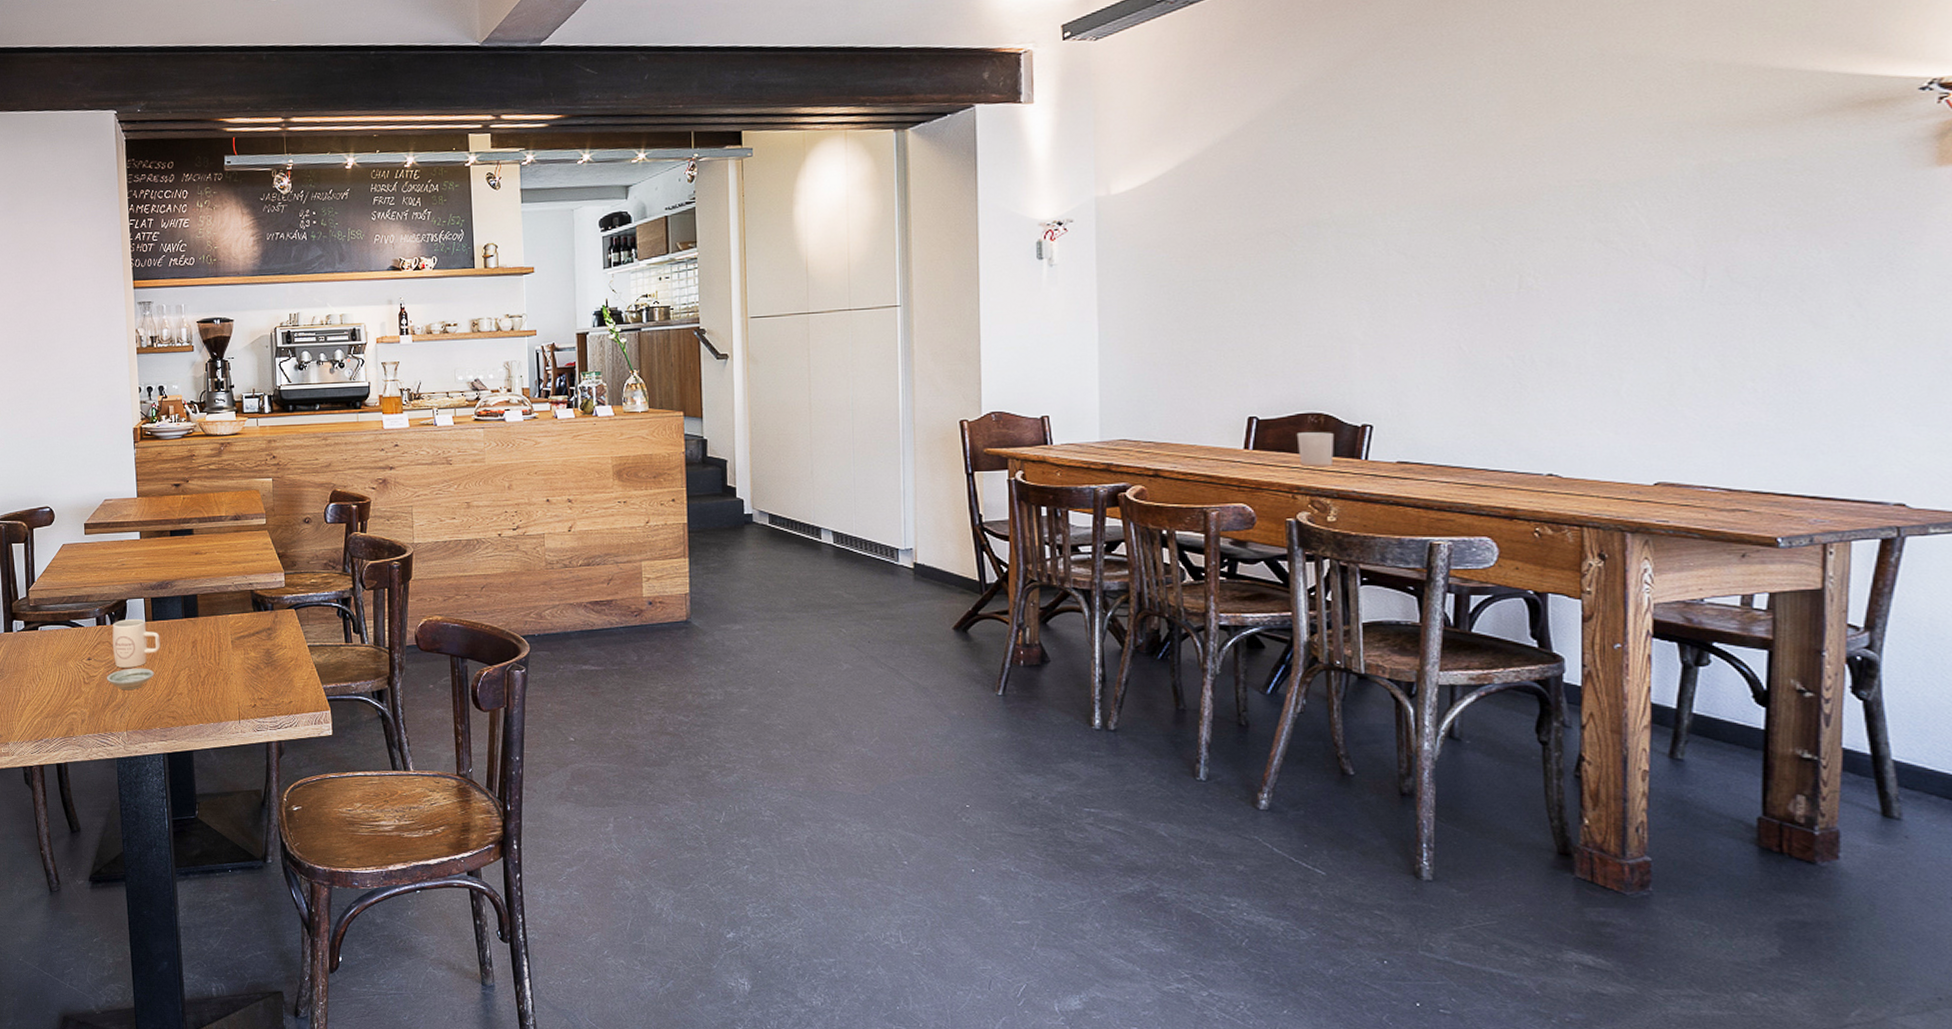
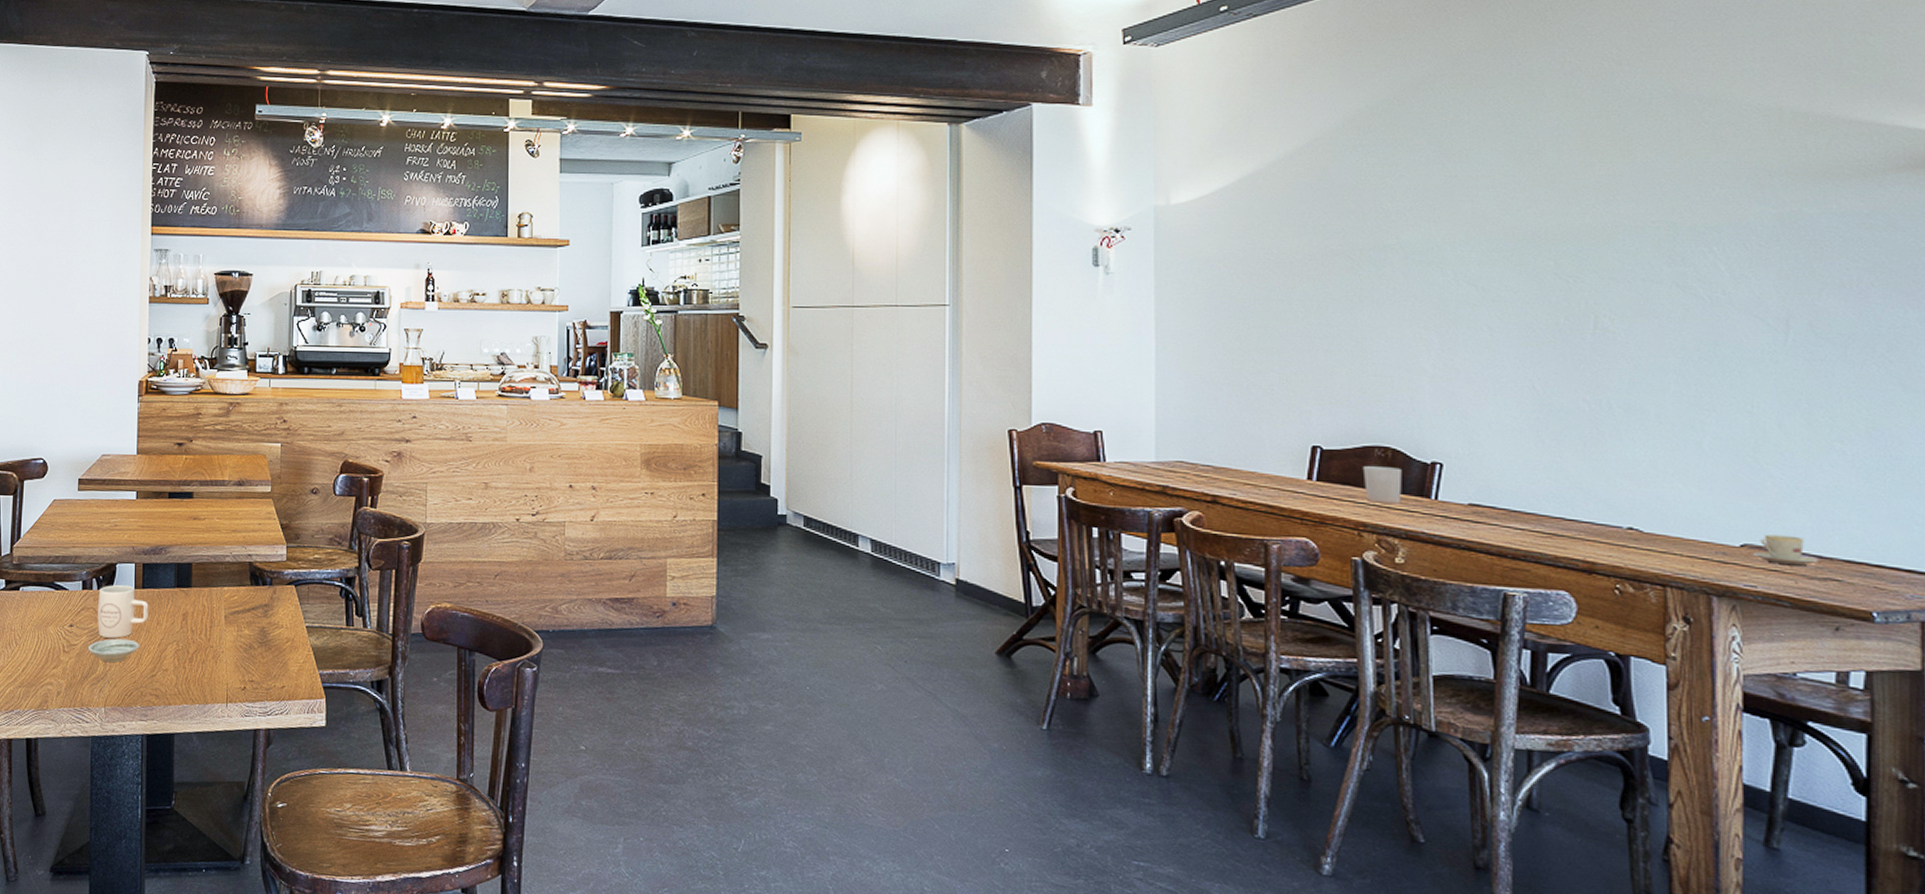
teacup: none [1665,471,1728,500] -> present [1752,534,1819,566]

